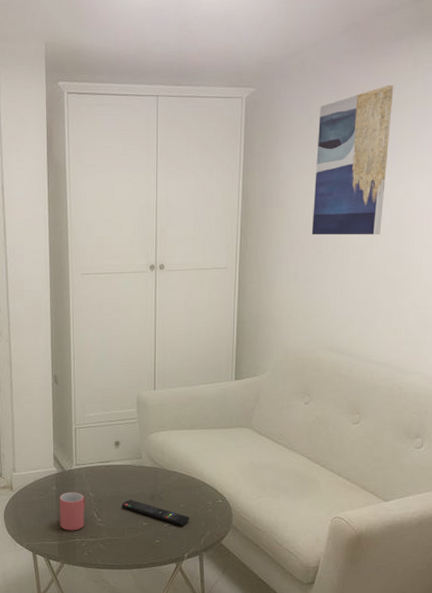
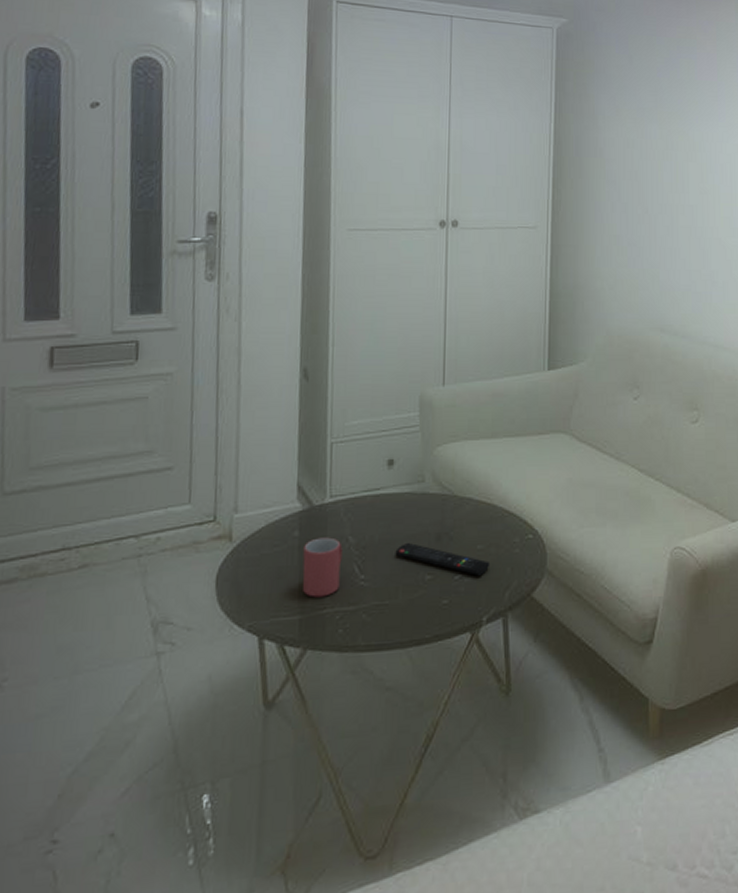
wall art: present [311,85,394,236] -> none [635,29,718,195]

